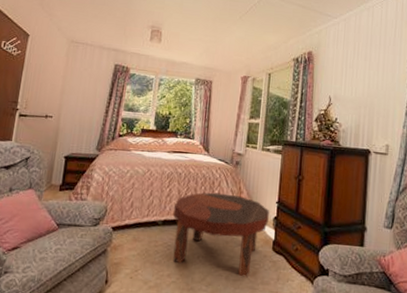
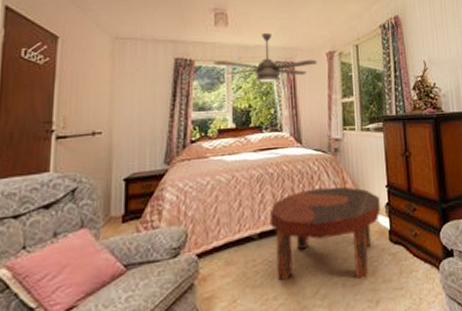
ceiling fan: none [145,52,233,96] -> present [213,33,318,83]

